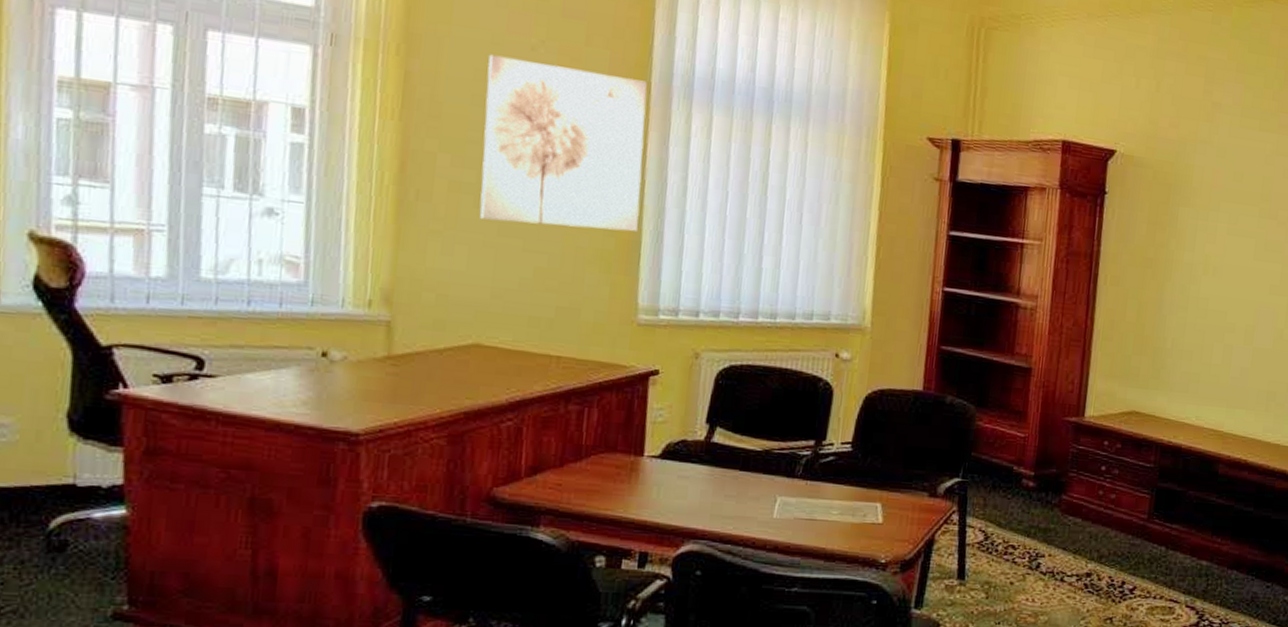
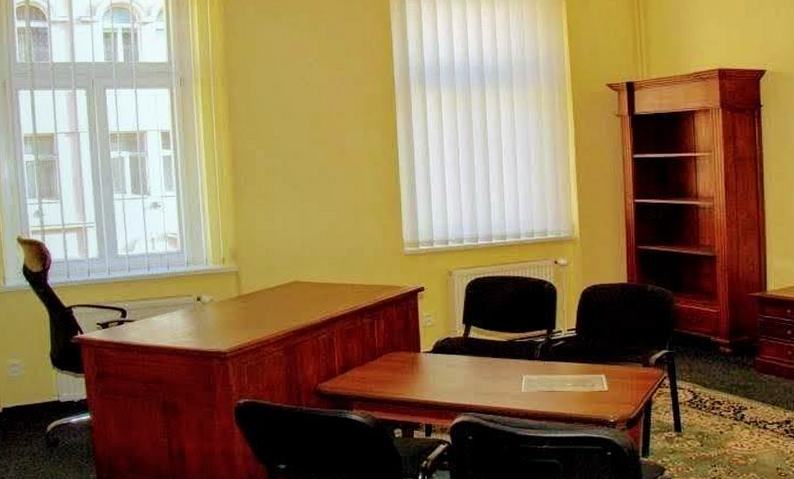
wall art: present [479,54,647,232] -> none [282,74,397,192]

